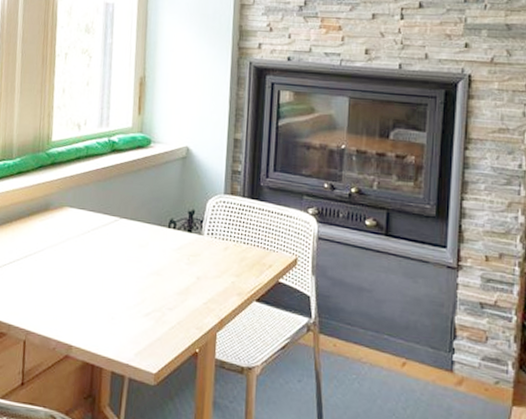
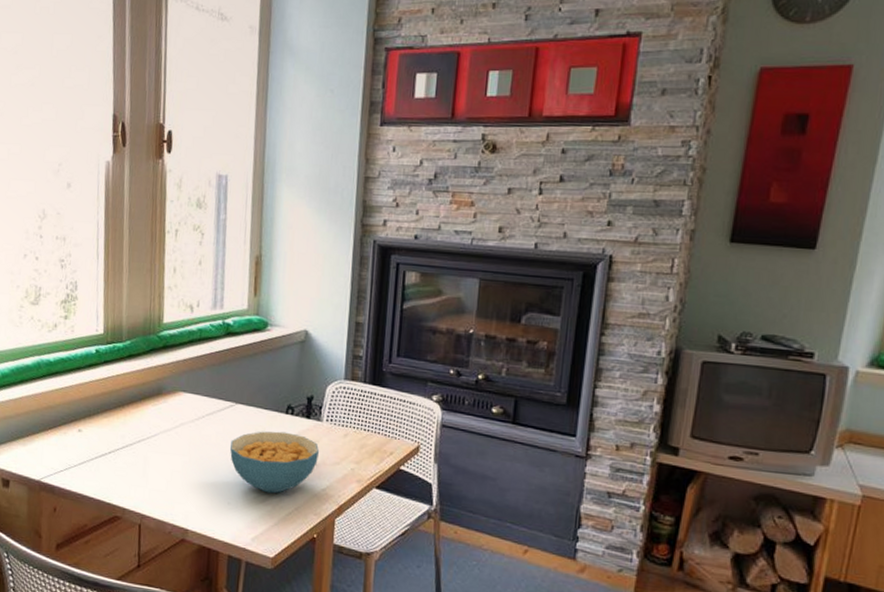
cereal bowl: none [114,245,201,308] -> present [230,431,320,494]

